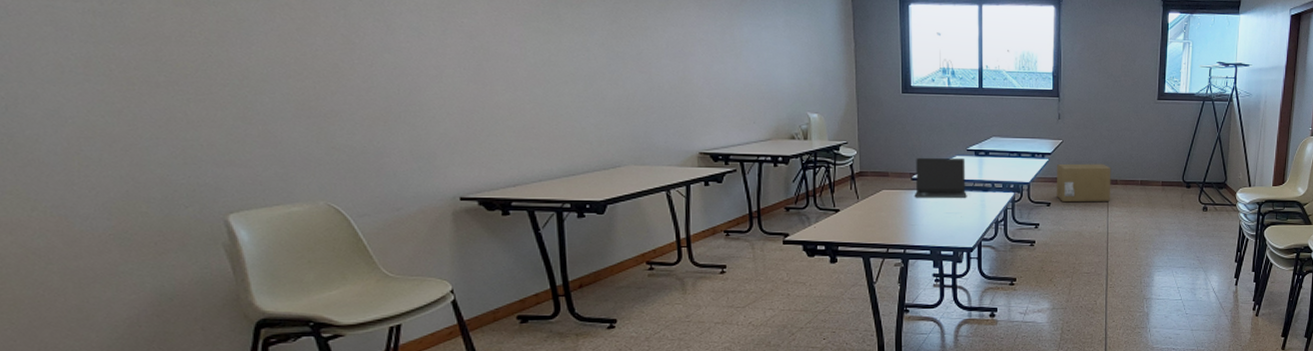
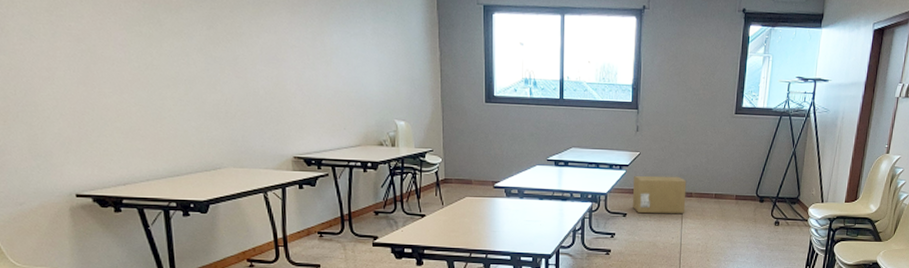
laptop: present [915,157,967,199] -> none [497,167,546,208]

